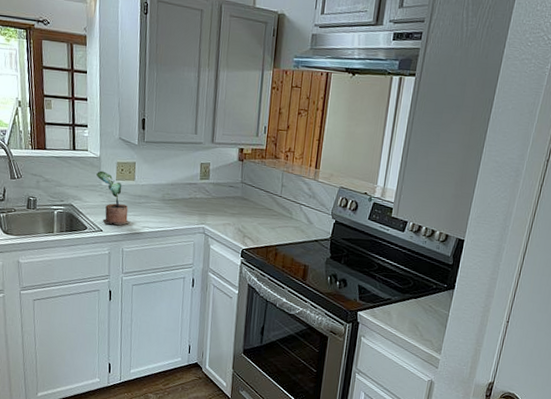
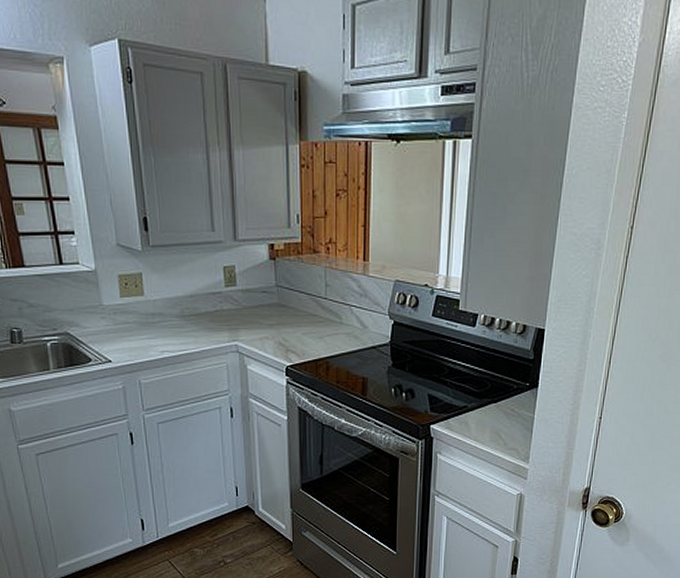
potted plant: present [96,170,130,226] -> none [94,287,144,353]

